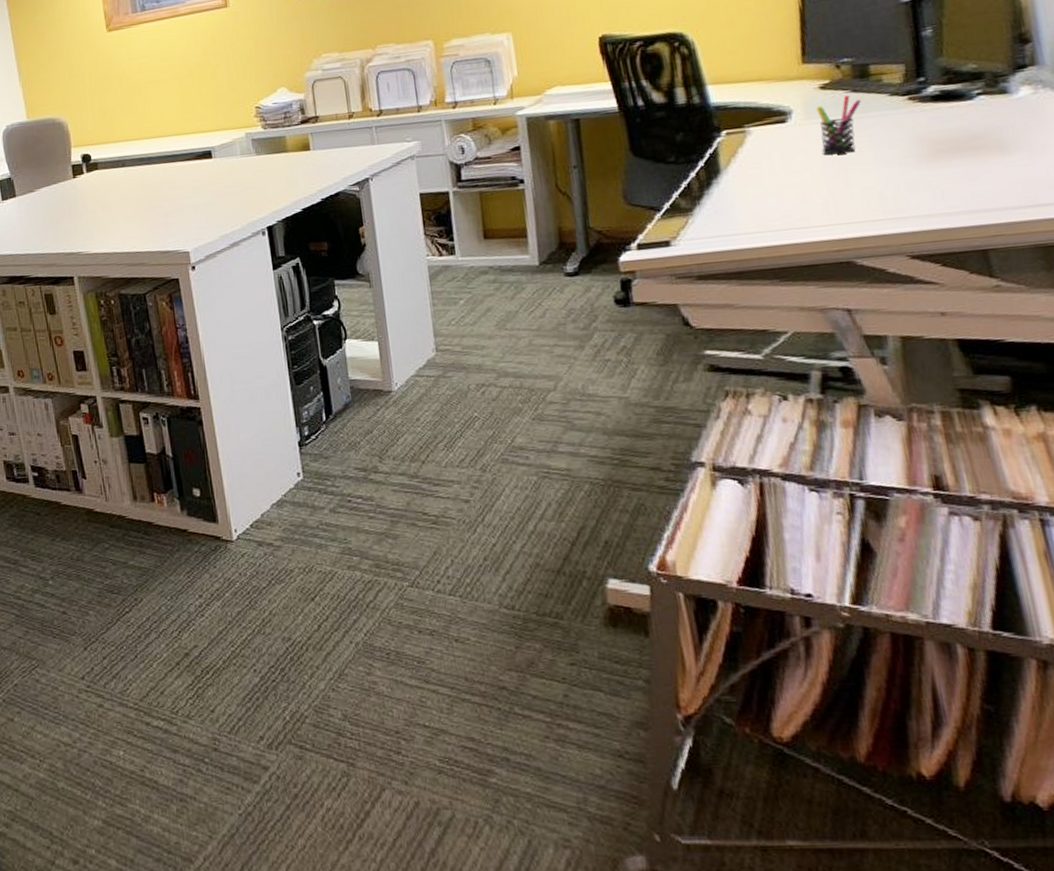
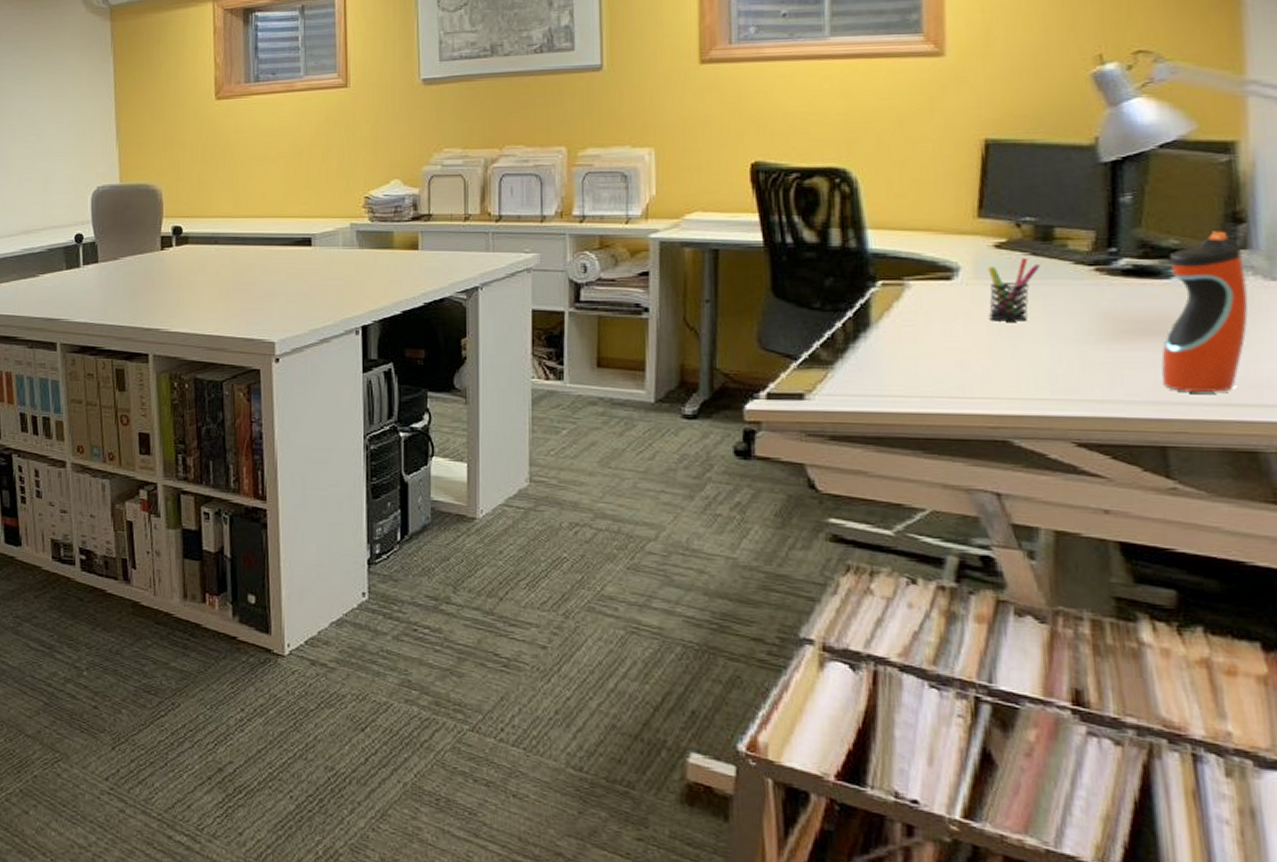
water bottle: none [969,51,1043,199] -> present [1161,231,1248,392]

